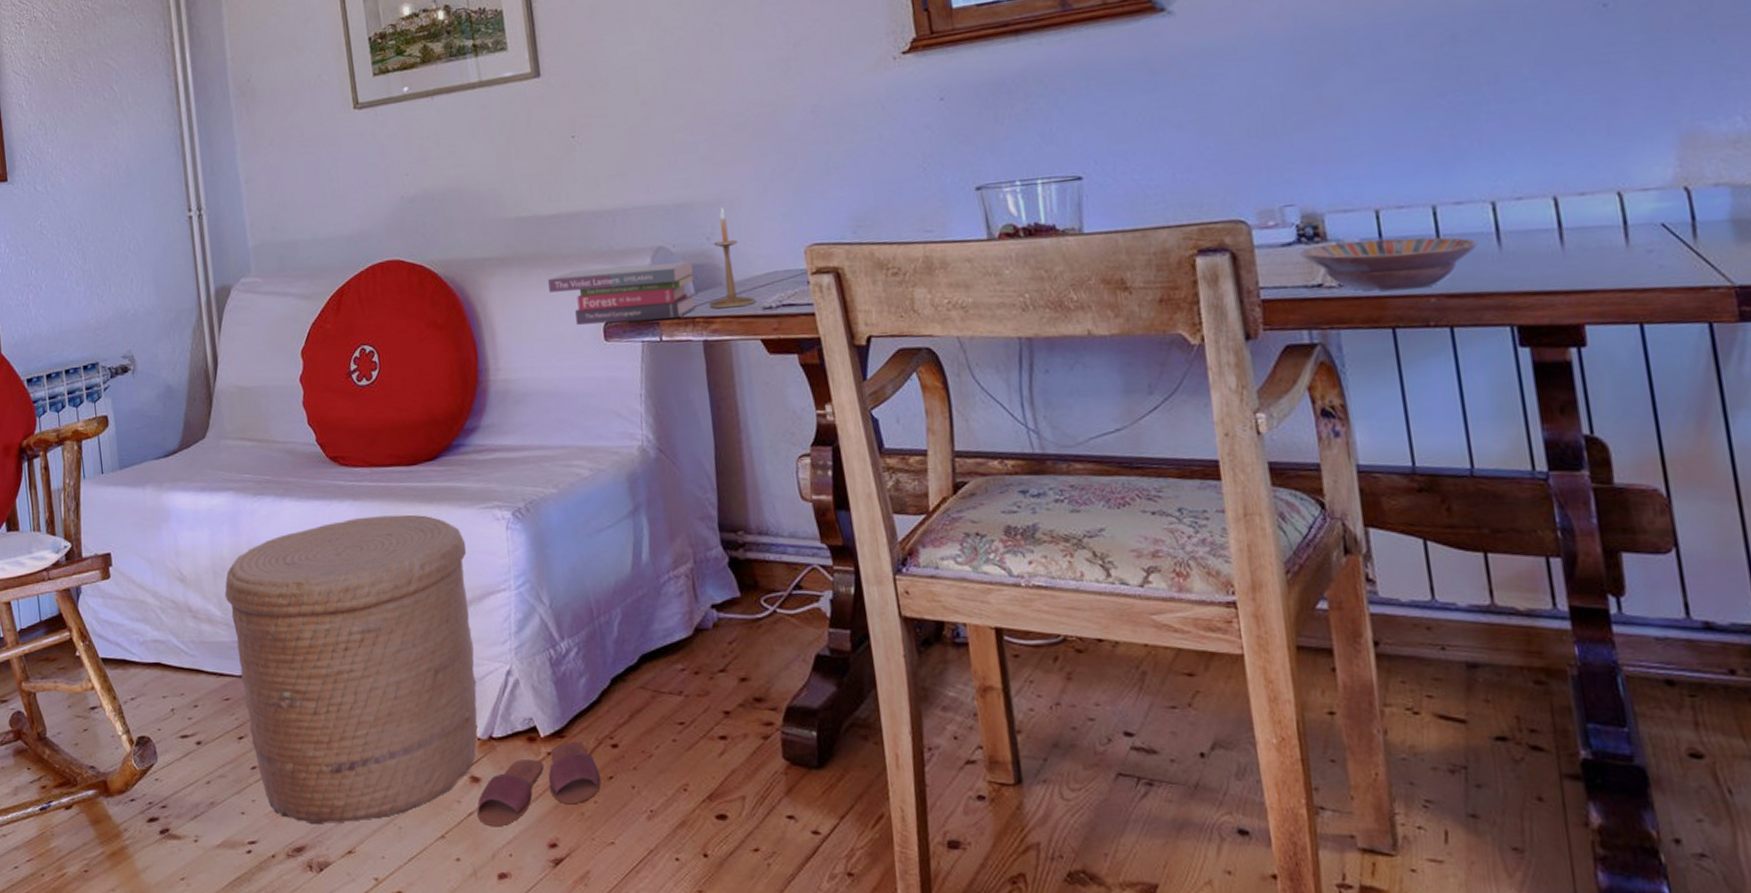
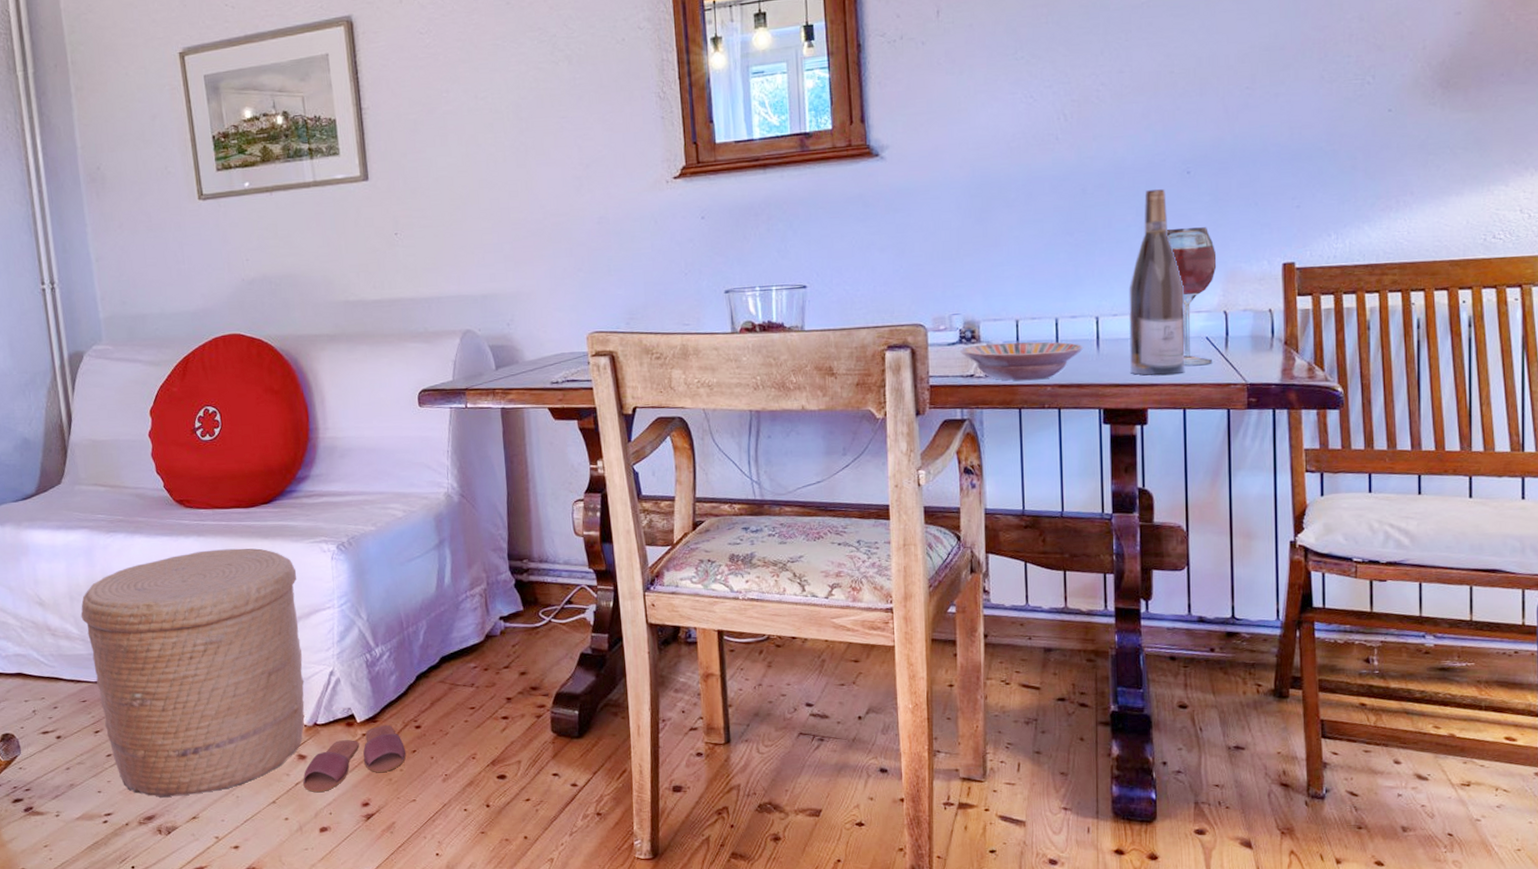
books: present [548,261,696,326] -> none [371,342,496,394]
candlestick: present [710,207,756,309] -> none [507,299,545,383]
wine bottle: none [1535,29,1636,279] -> present [1128,189,1185,376]
wineglass: none [1581,75,1676,264] -> present [1166,227,1217,366]

